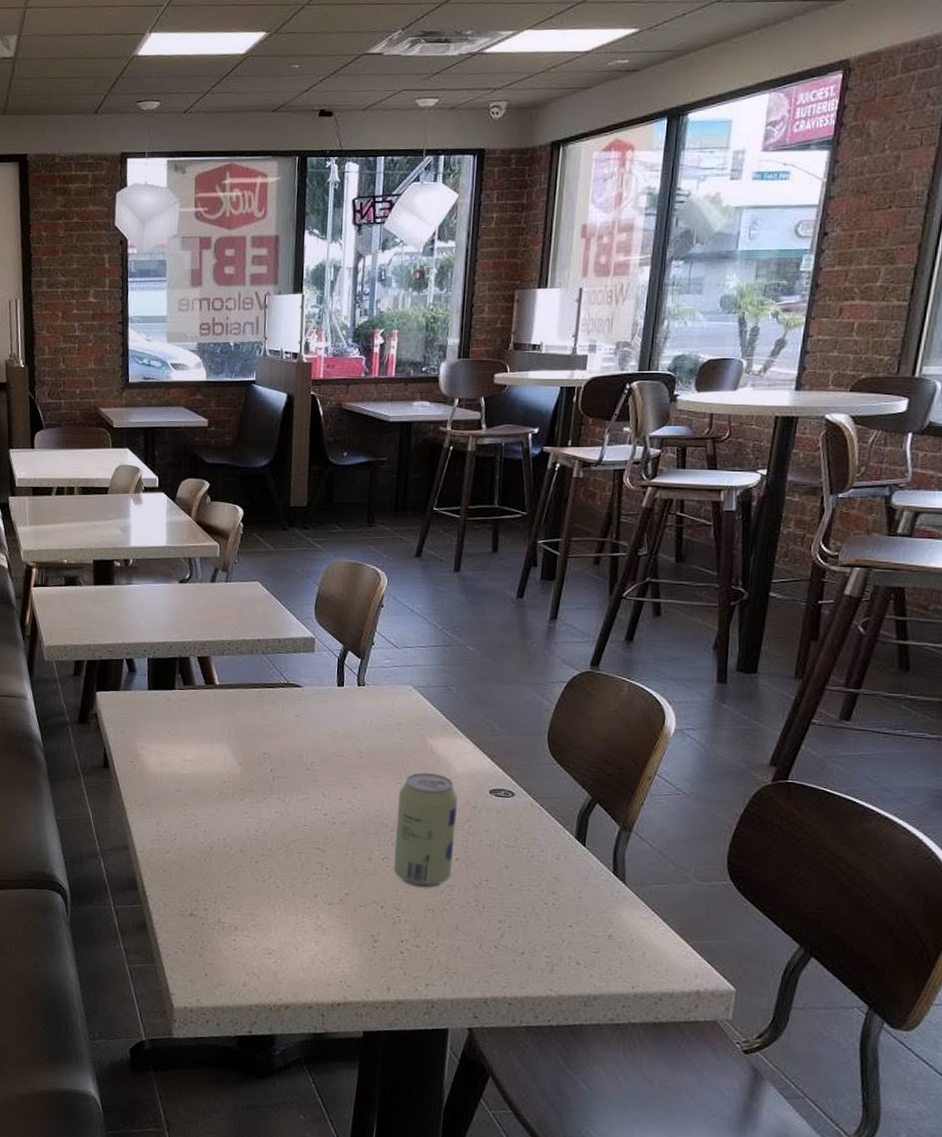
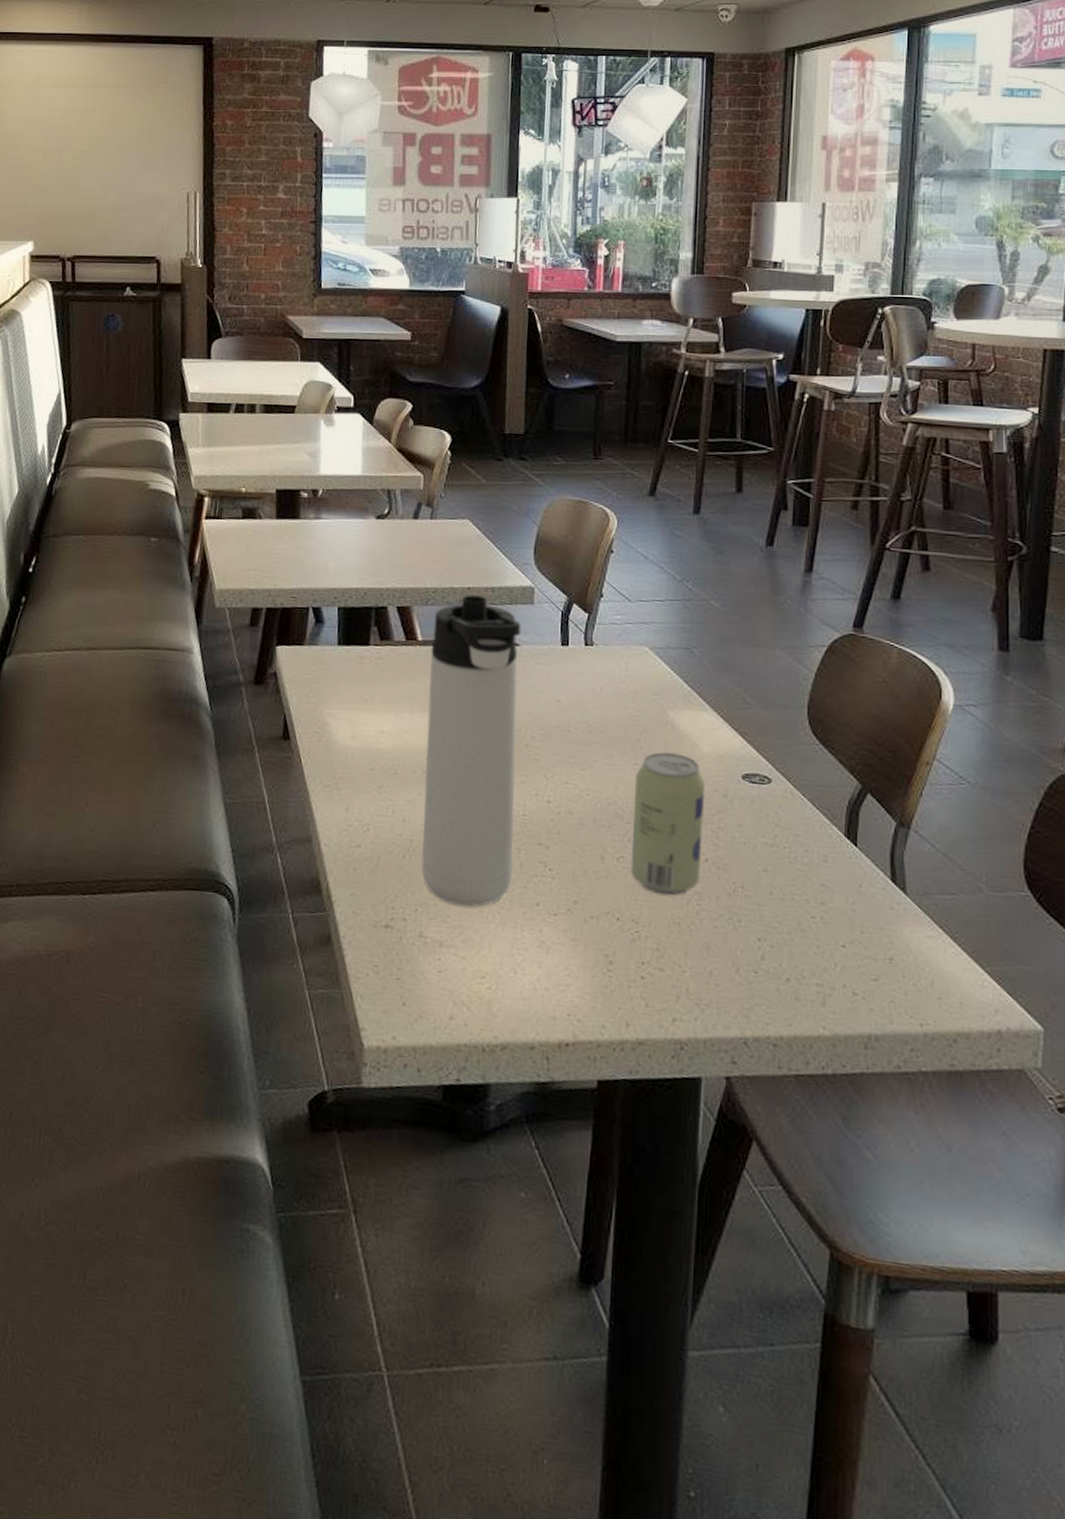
thermos bottle: none [219,645,304,899] -> present [421,594,522,907]

